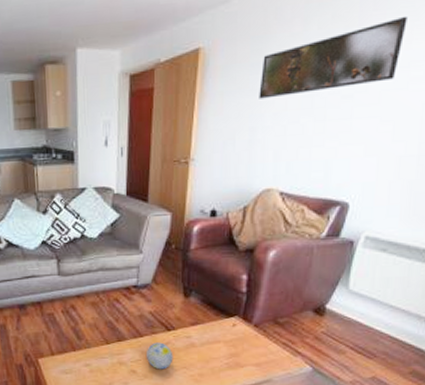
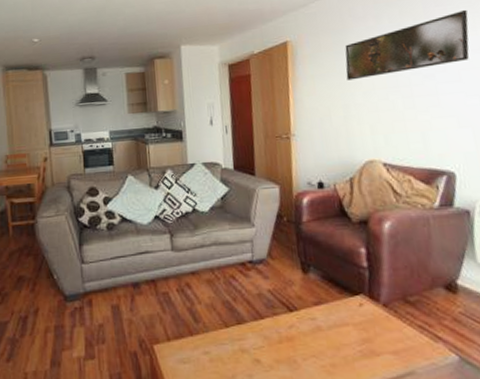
decorative ball: present [145,342,173,370] -> none [269,325,300,359]

